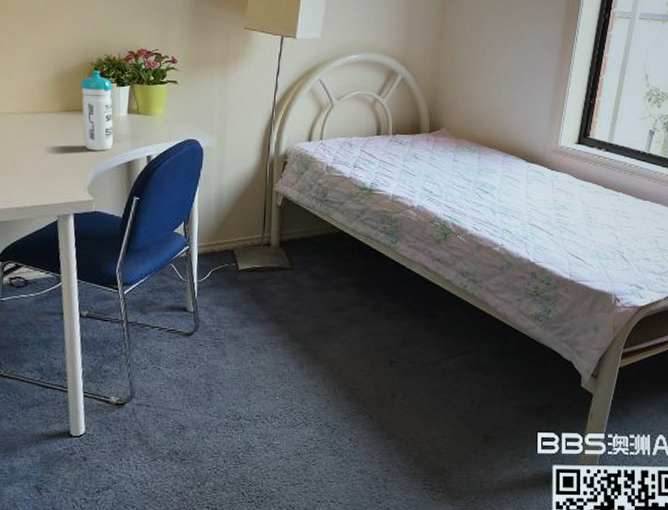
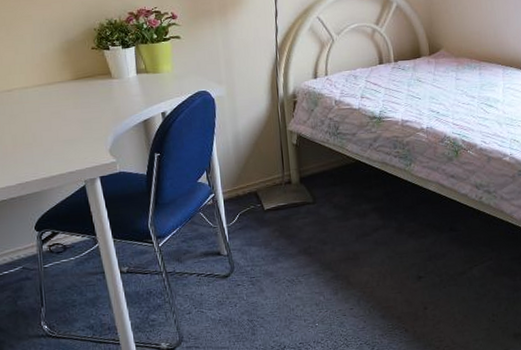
water bottle: present [80,70,114,151] -> none [87,35,127,114]

